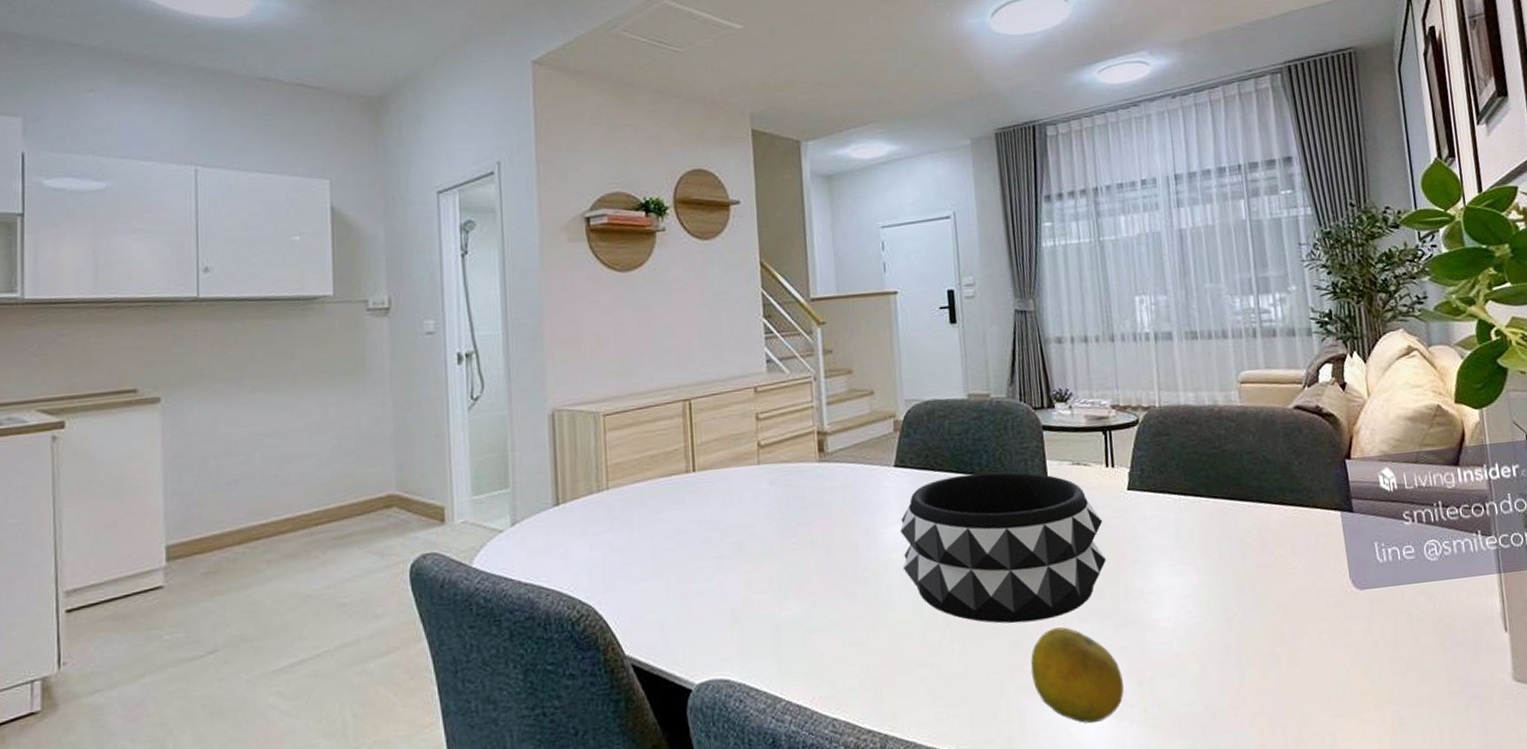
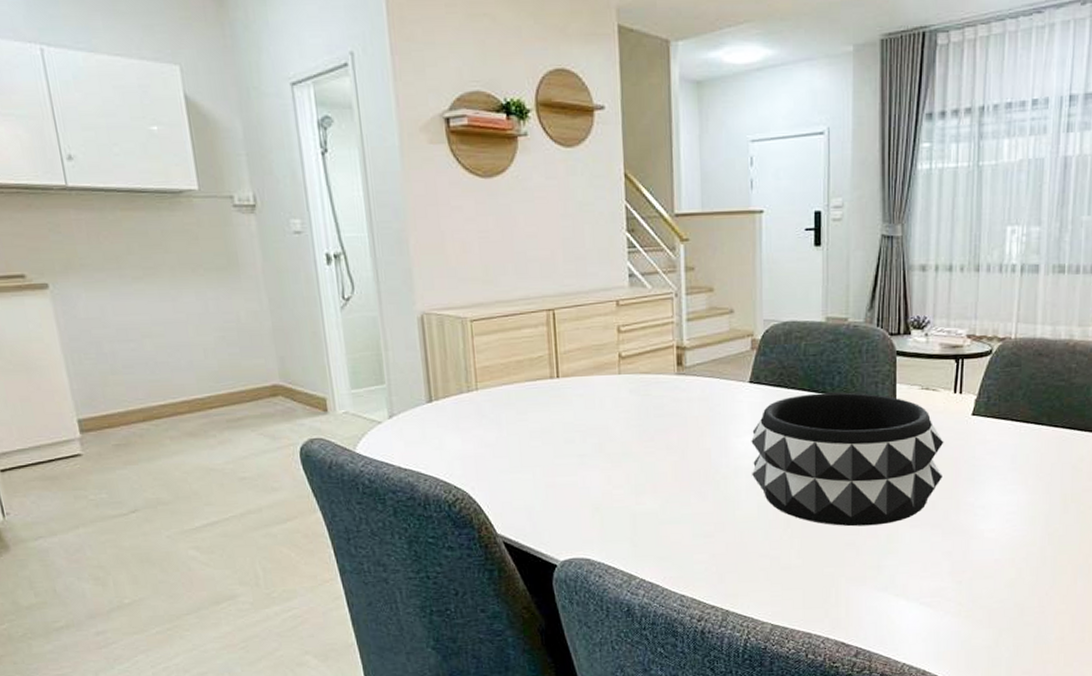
fruit: present [1031,627,1124,724] -> none [861,532,944,612]

